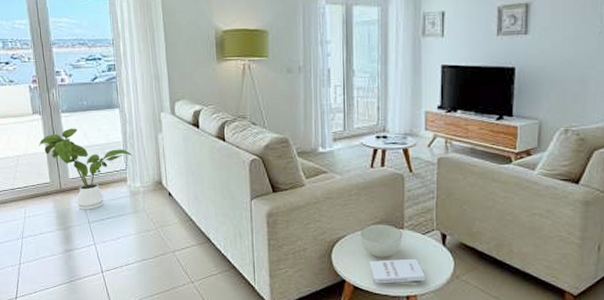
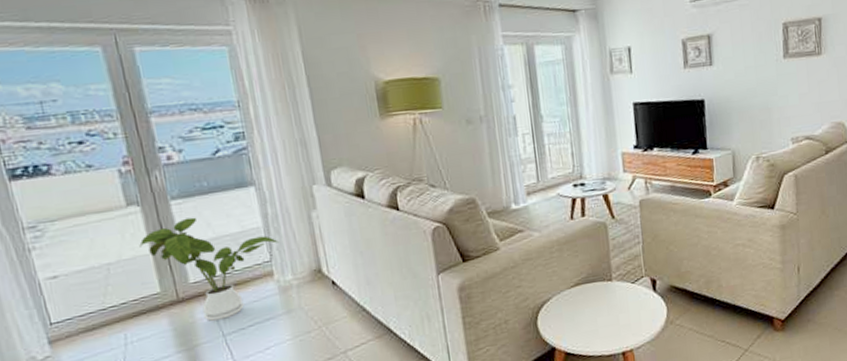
bowl: present [360,224,403,259] -> none [566,278,612,317]
books: present [369,258,425,286] -> none [579,310,640,346]

